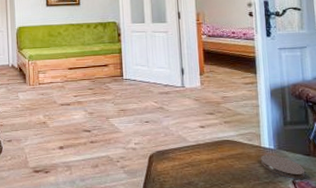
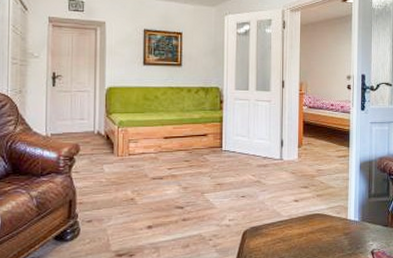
coaster: present [261,154,306,179] -> none [346,226,383,249]

